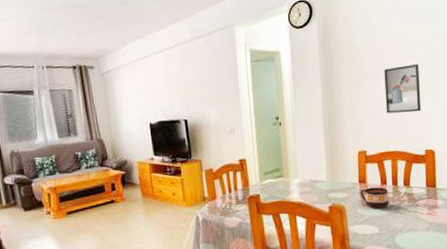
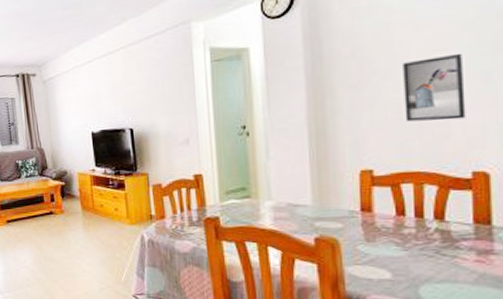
cup: present [361,187,389,209] -> none [363,218,410,247]

